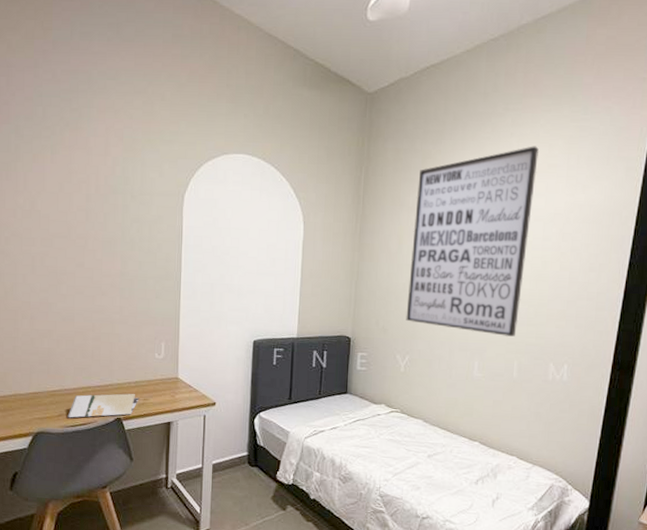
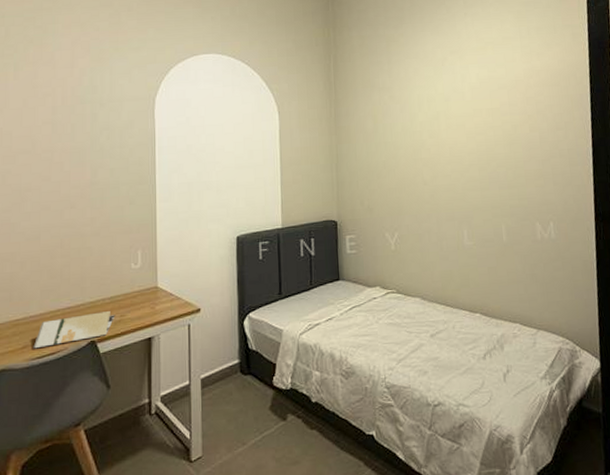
wall art: present [406,146,539,337] -> none [385,22,499,201]

